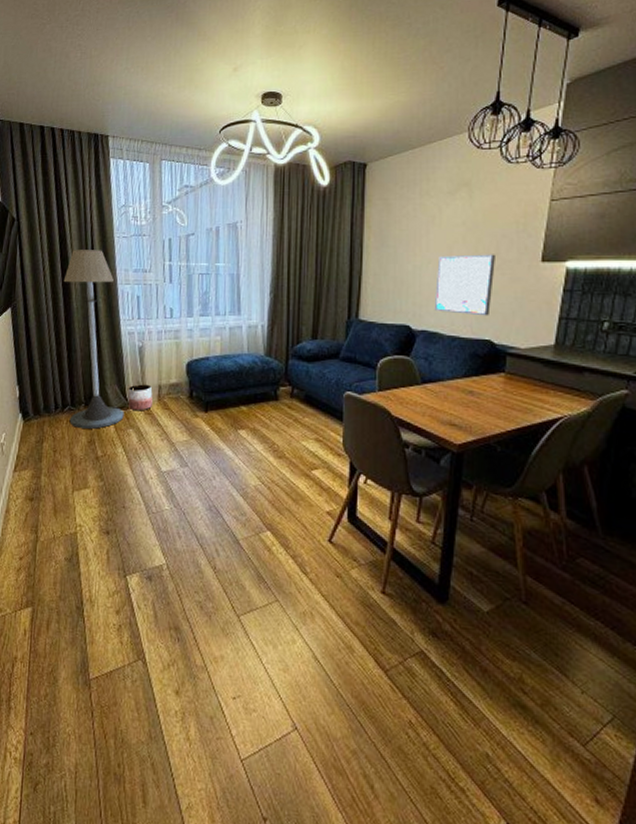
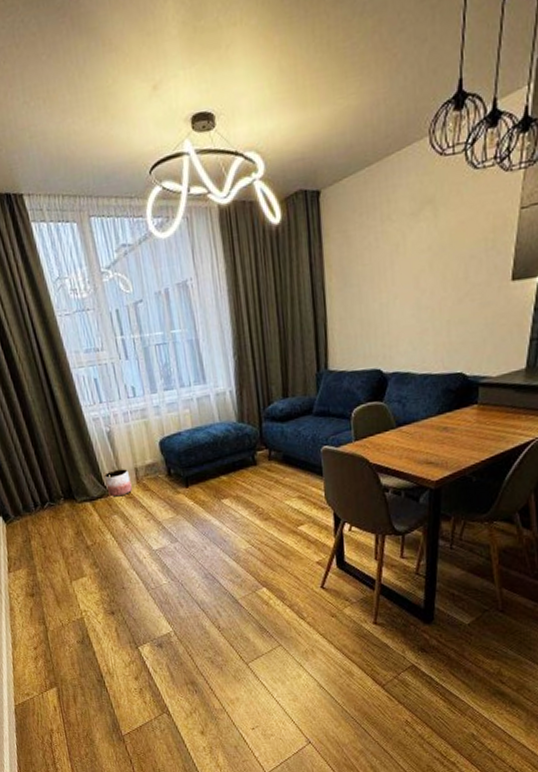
floor lamp: present [63,250,124,429] -> none [11,333,106,522]
wall art: present [434,254,495,316] -> none [404,279,464,350]

